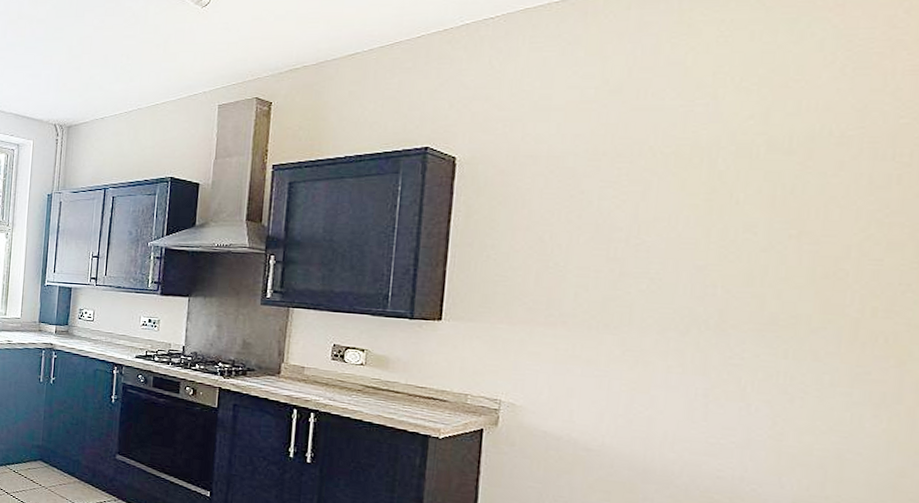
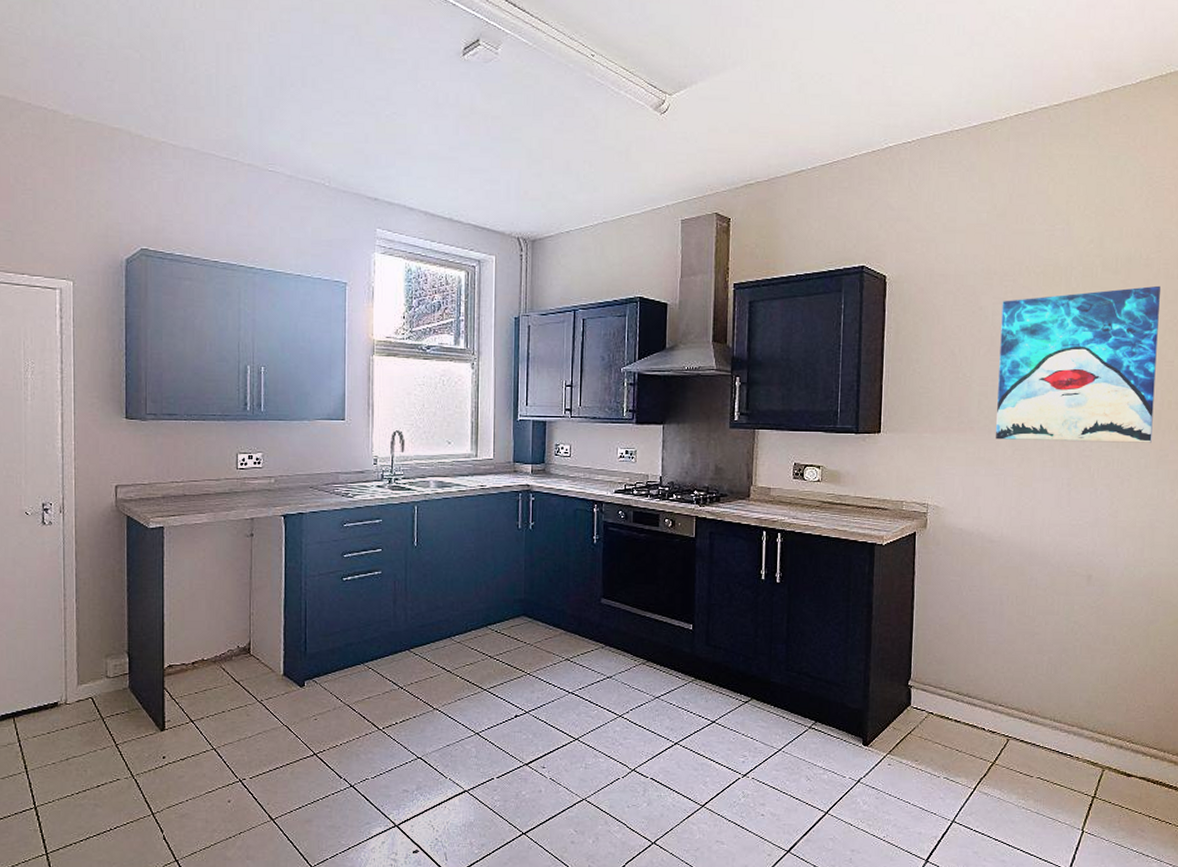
wall art: none [598,168,863,357] -> present [996,285,1160,443]

